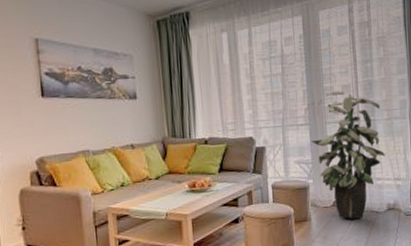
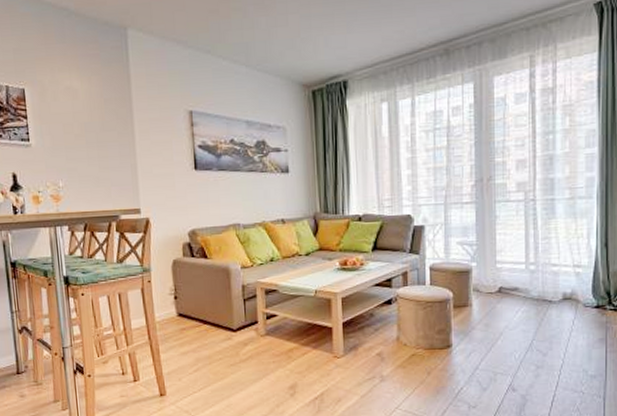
indoor plant: present [311,91,385,219] -> none [477,166,564,307]

